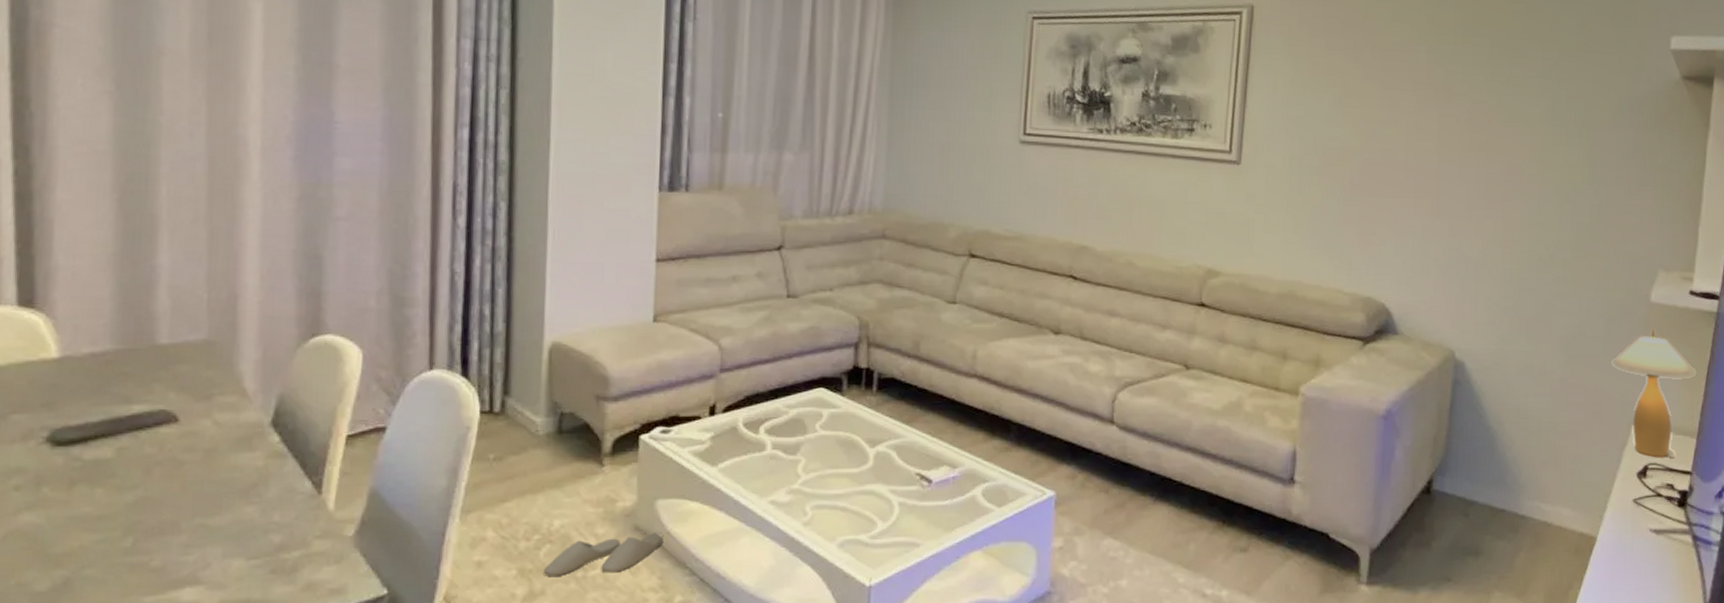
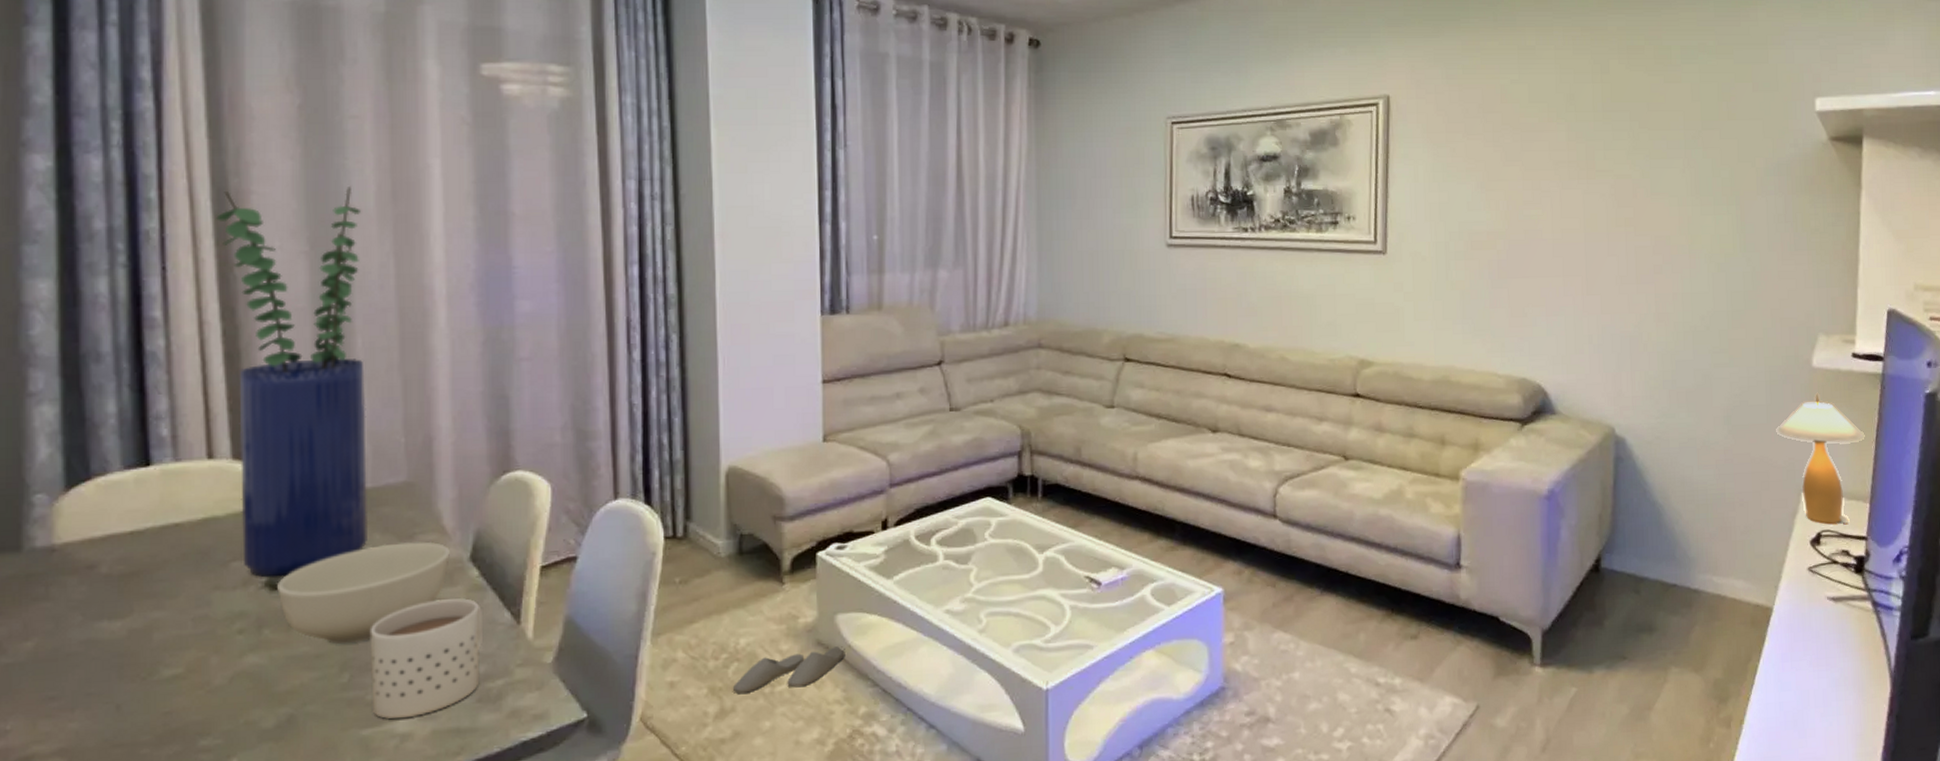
vase: none [13,22,174,433] -> present [216,187,367,577]
bowl: none [60,403,250,507] -> present [277,541,450,645]
mug: none [156,463,282,587] -> present [369,597,484,719]

